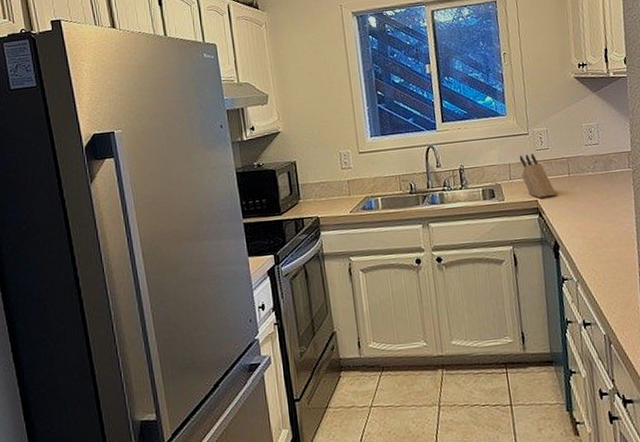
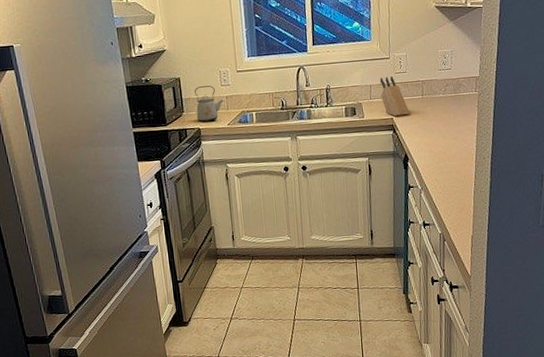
kettle: none [312,168,345,210] -> present [195,85,224,123]

